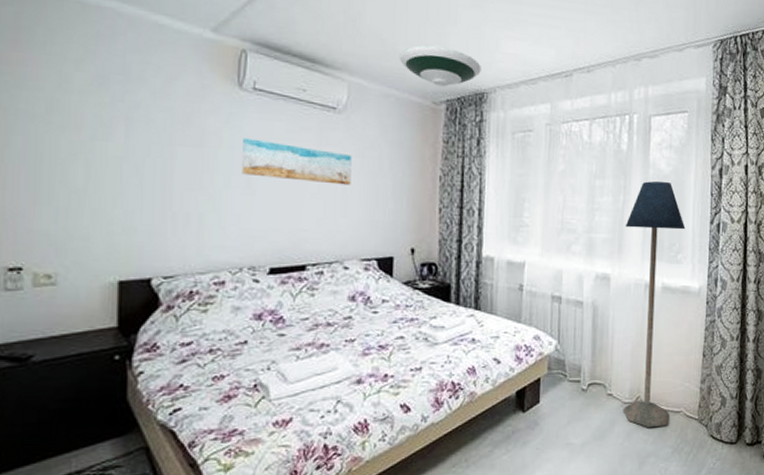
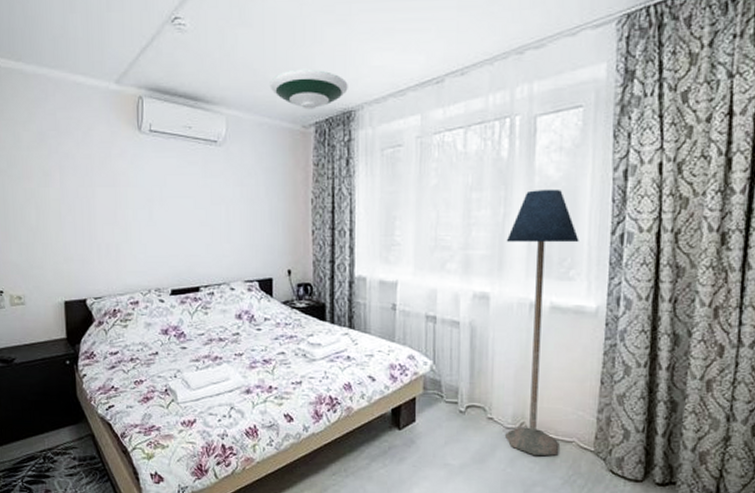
wall art: present [242,138,352,185] -> none [144,176,233,213]

